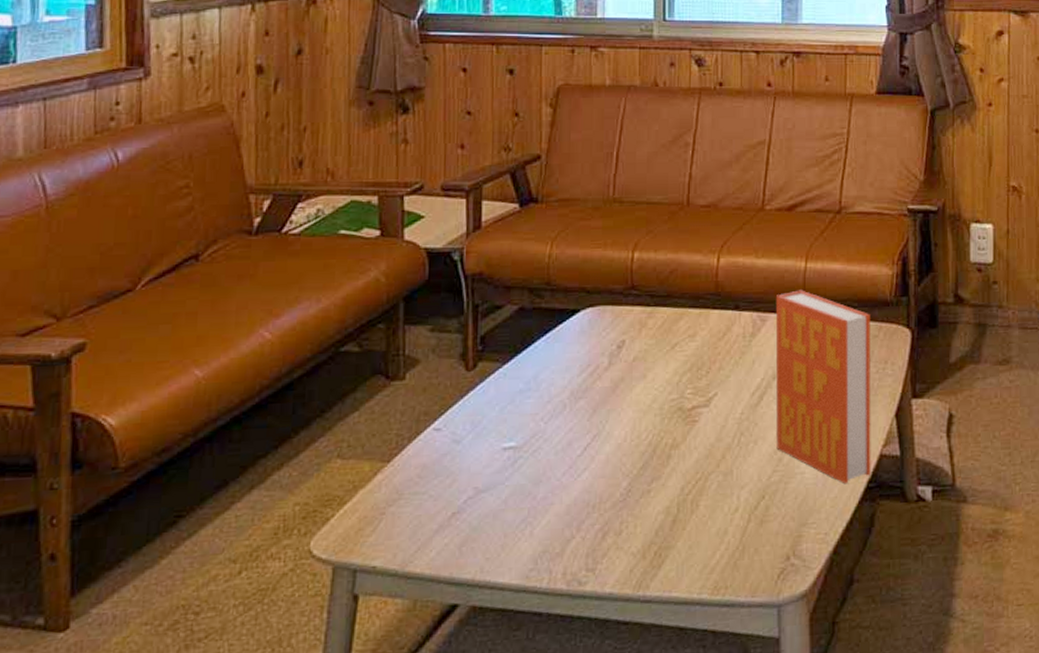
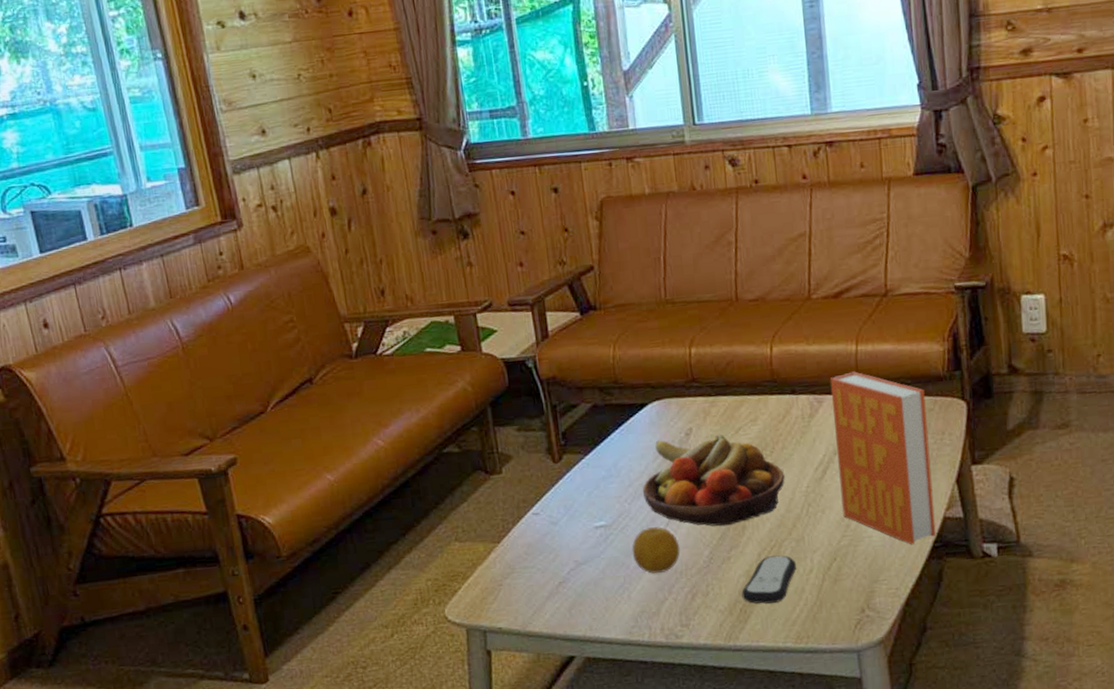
fruit: none [541,451,596,506] -> present [632,527,680,574]
fruit bowl: none [562,350,719,454] -> present [642,435,785,526]
remote control: none [658,490,721,547] -> present [741,555,796,604]

